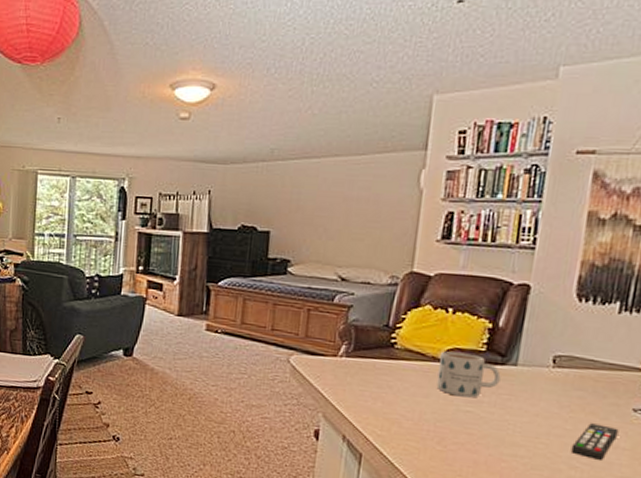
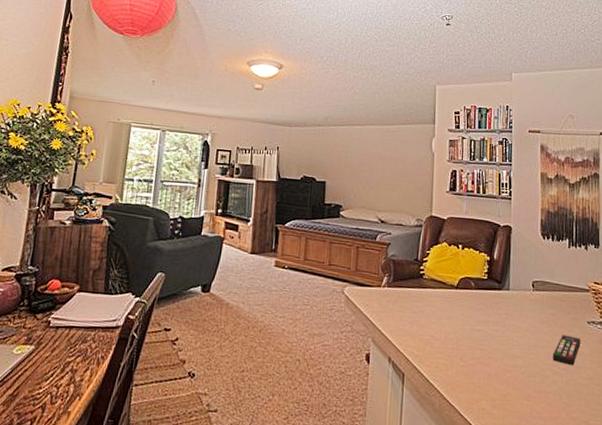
mug: present [436,351,501,398] -> none [456,280,499,319]

